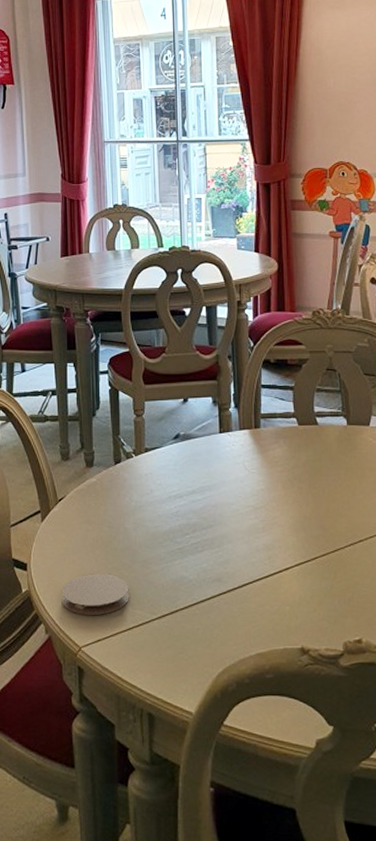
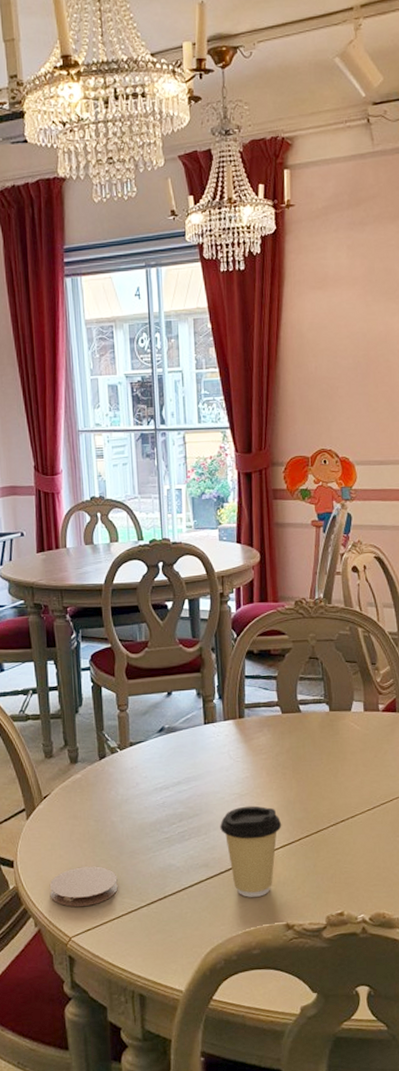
coffee cup: none [234,520,298,617] -> present [220,805,282,897]

